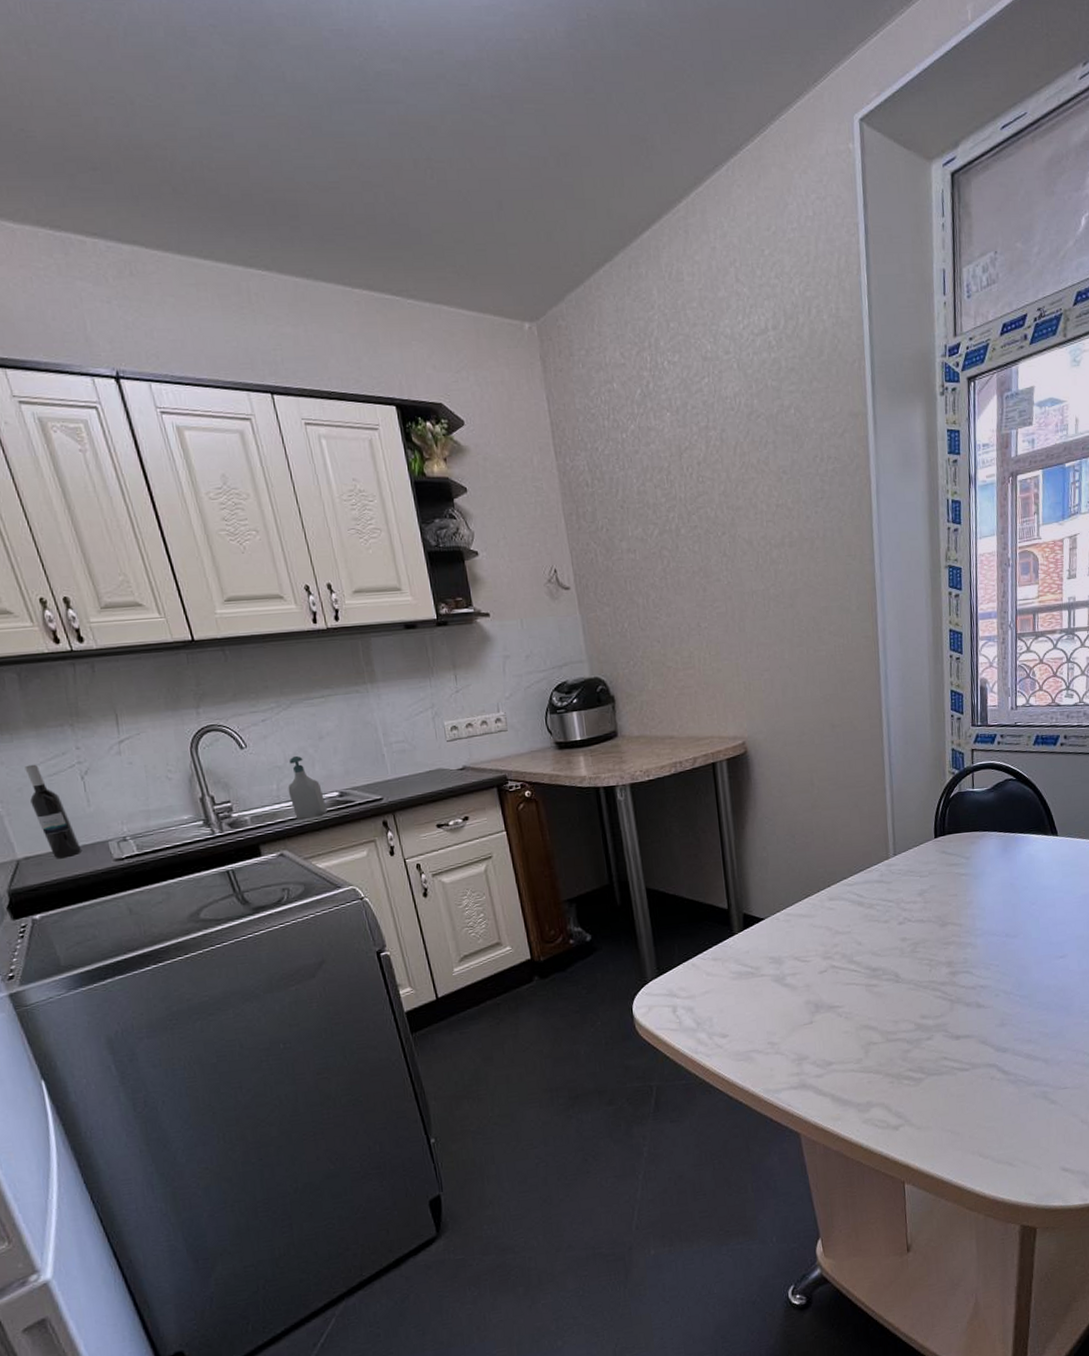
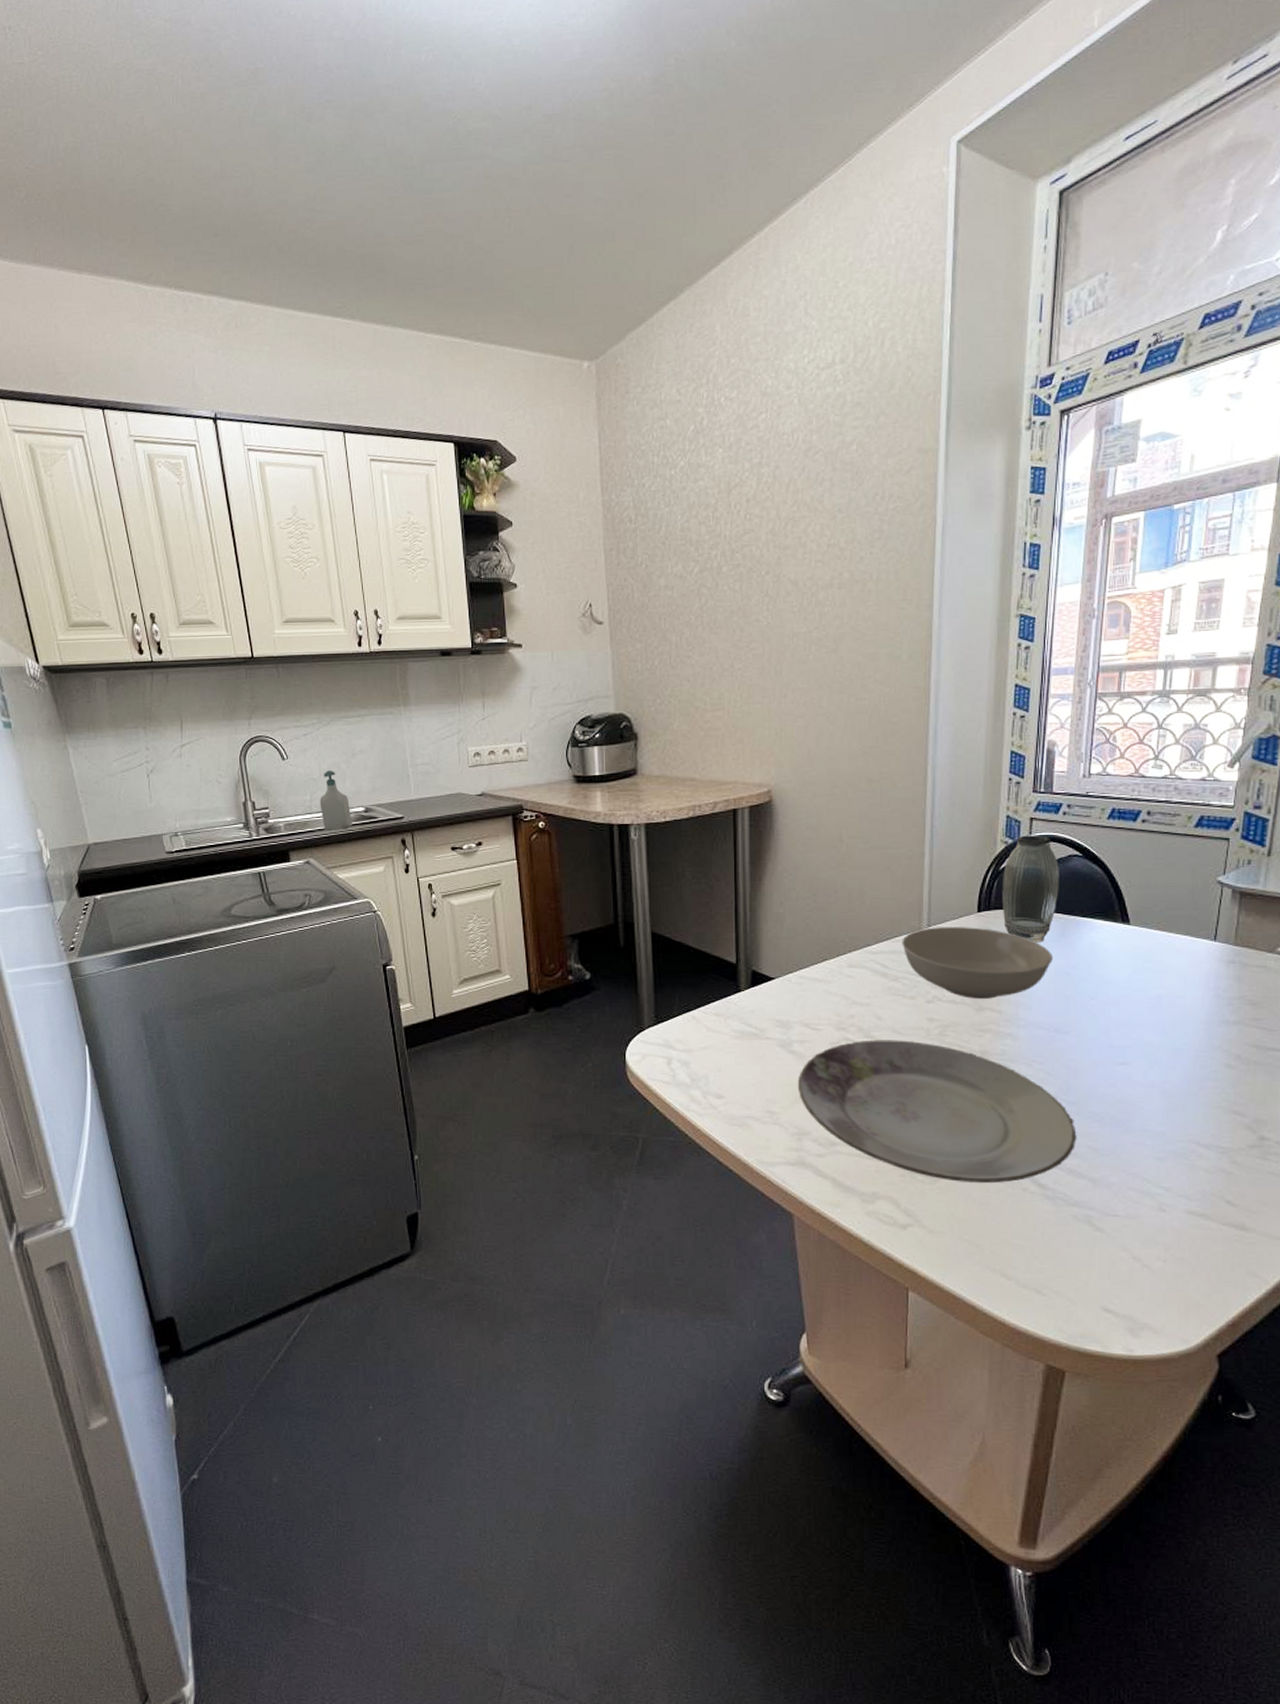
wine bottle: present [24,764,81,859] -> none [103,760,140,847]
plate: none [793,960,1031,1081] -> present [797,1040,1077,1184]
bowl: none [873,852,999,917] -> present [902,927,1053,999]
vase: none [952,764,1000,860] -> present [1002,835,1059,943]

